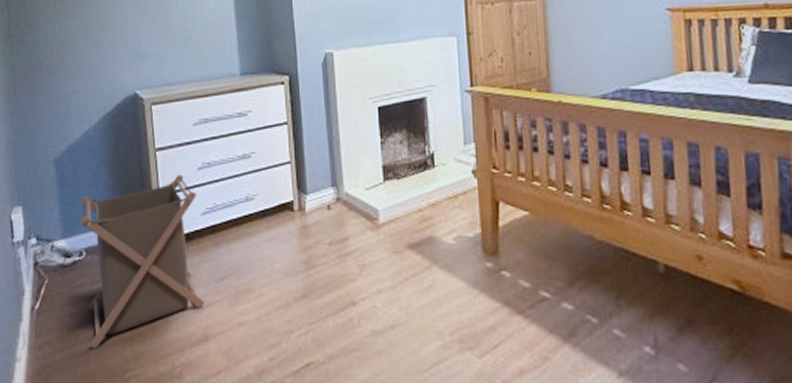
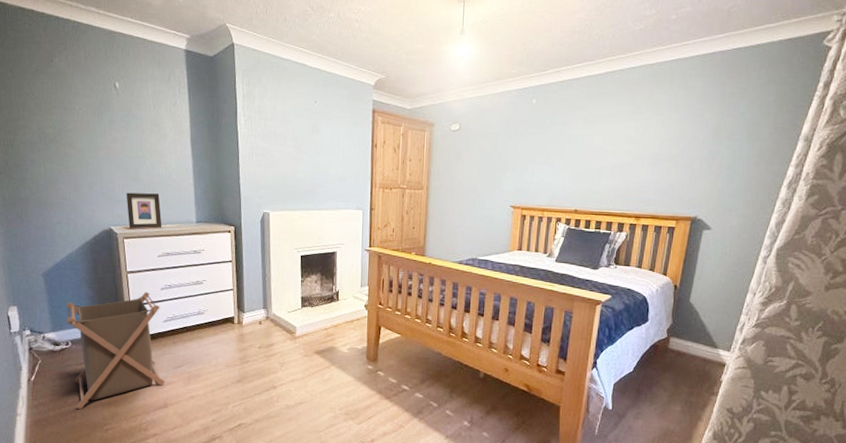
picture frame: none [154,42,198,91] -> present [126,192,162,229]

